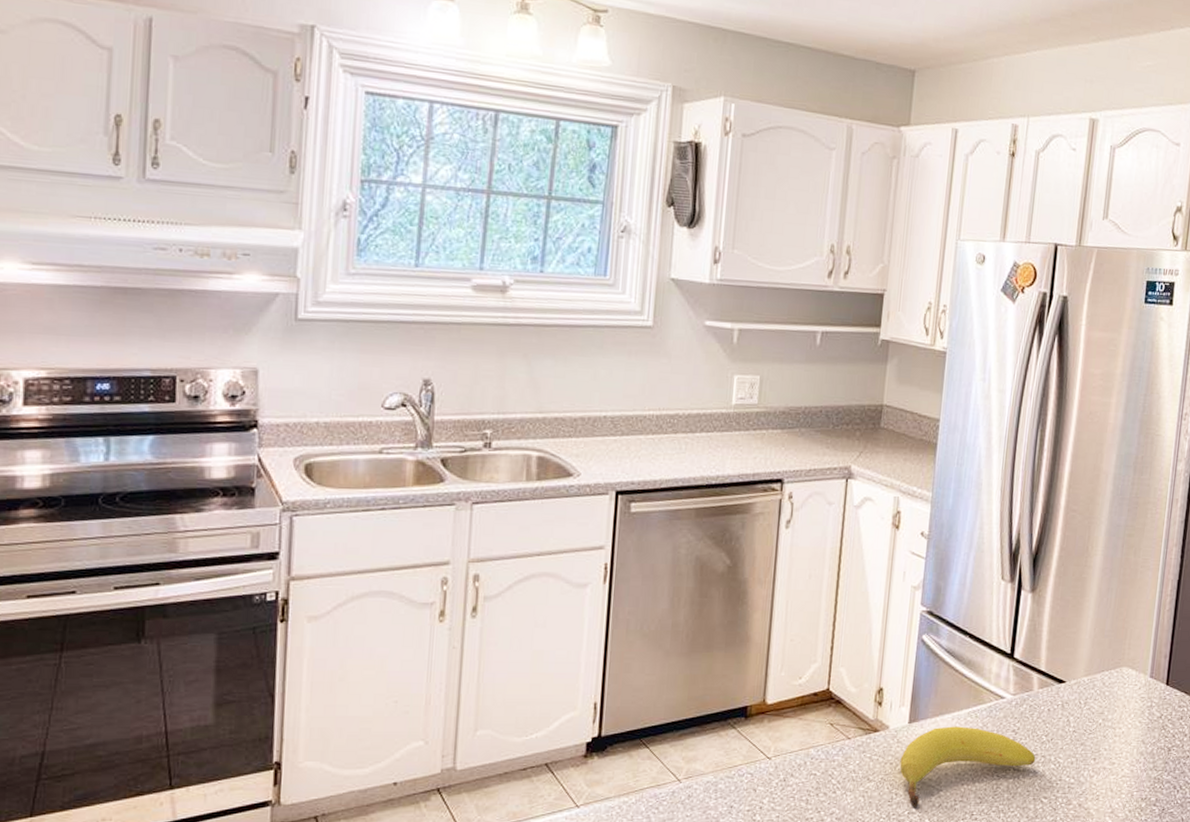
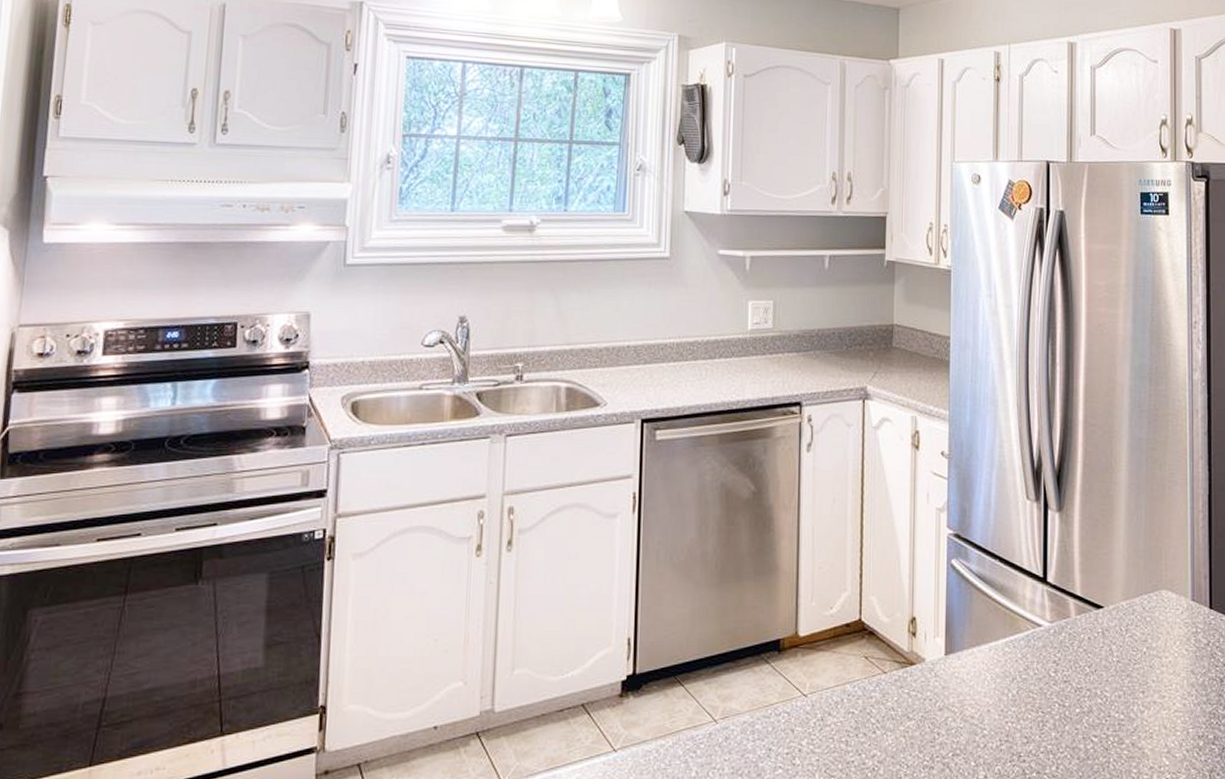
fruit: present [900,726,1036,807] -> none [939,658,1081,748]

